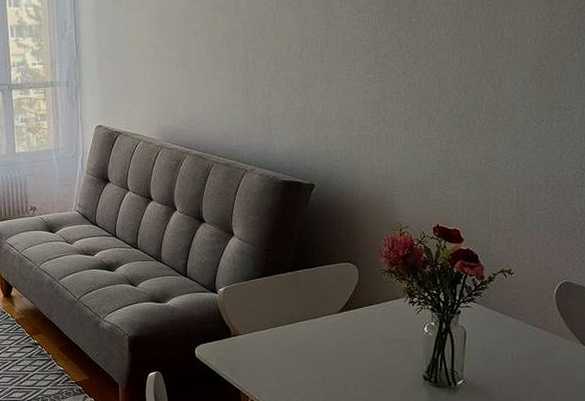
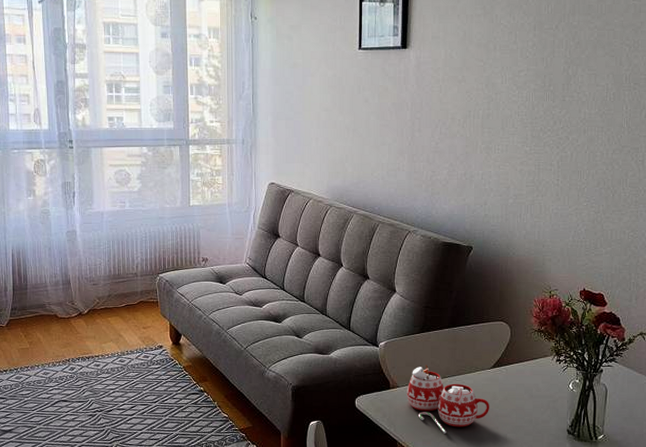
mug: none [249,310,339,382] -> present [406,365,490,434]

